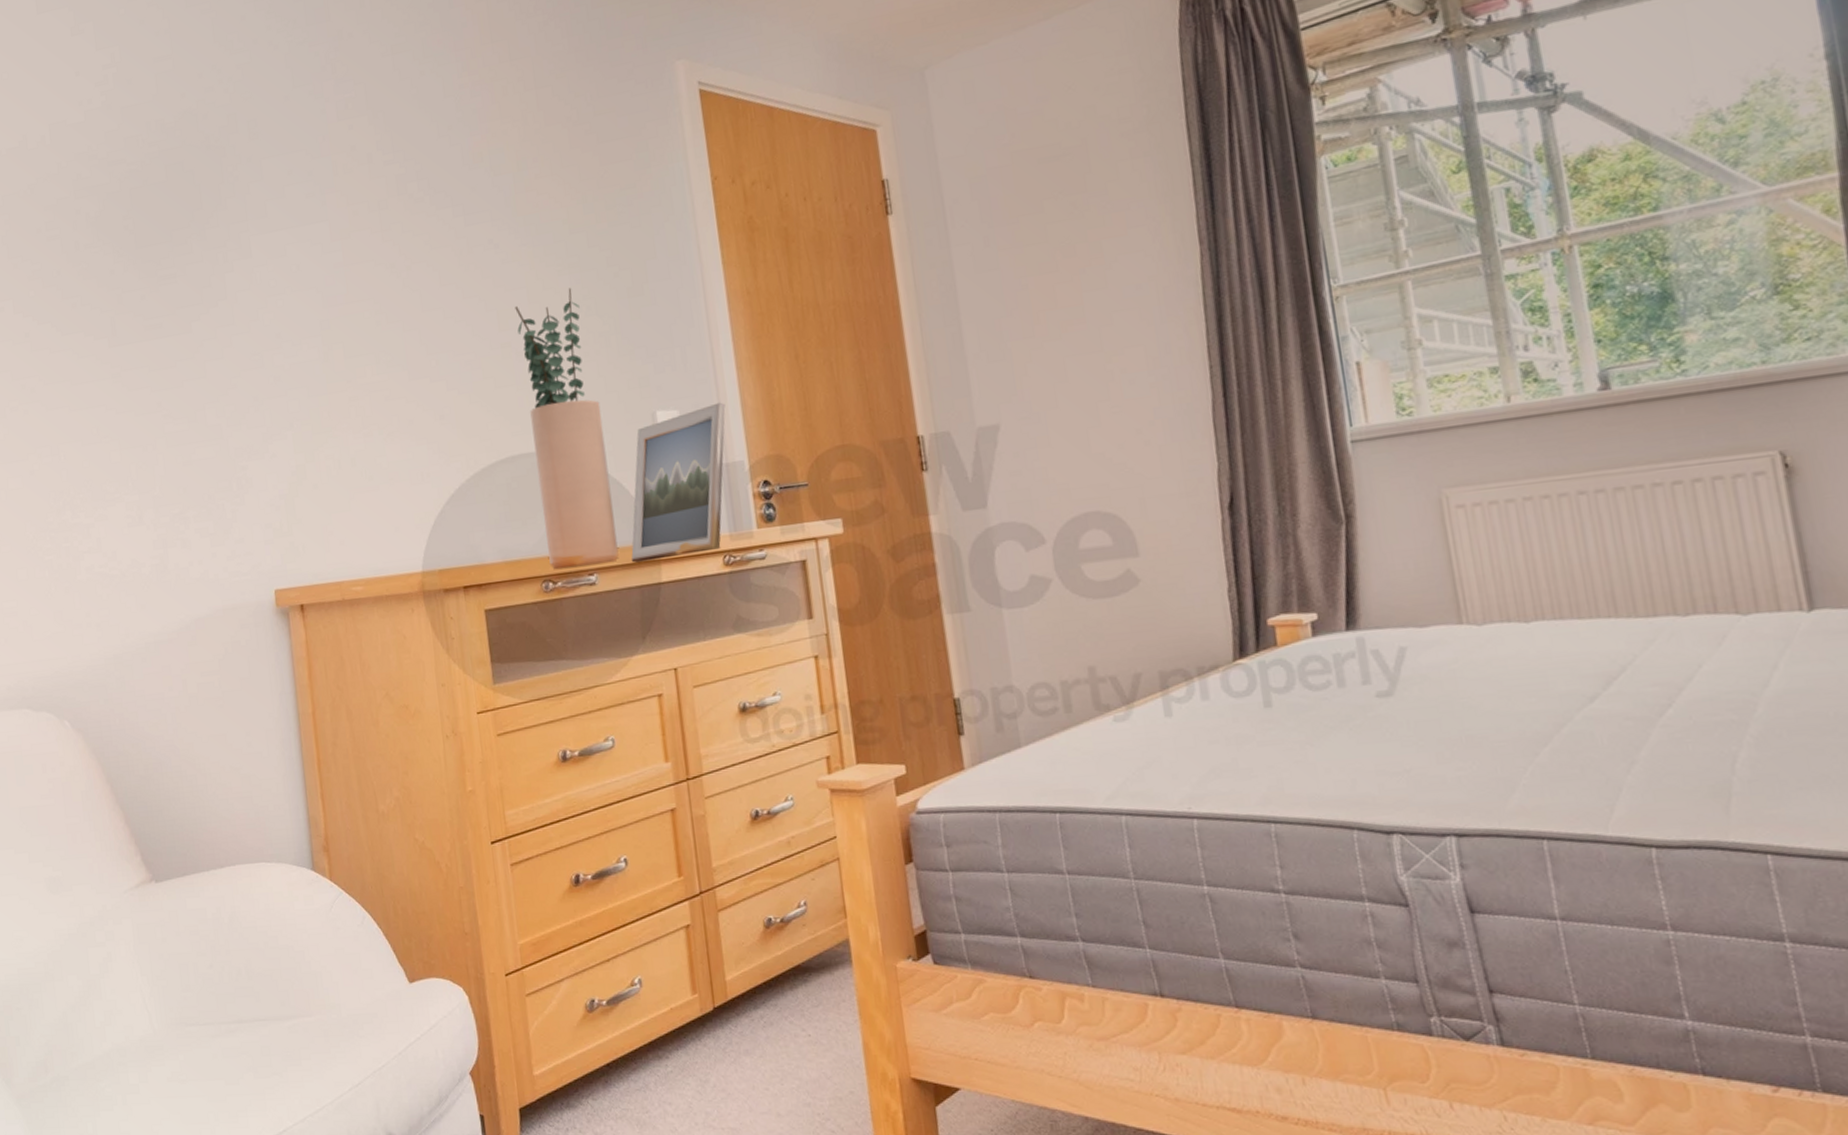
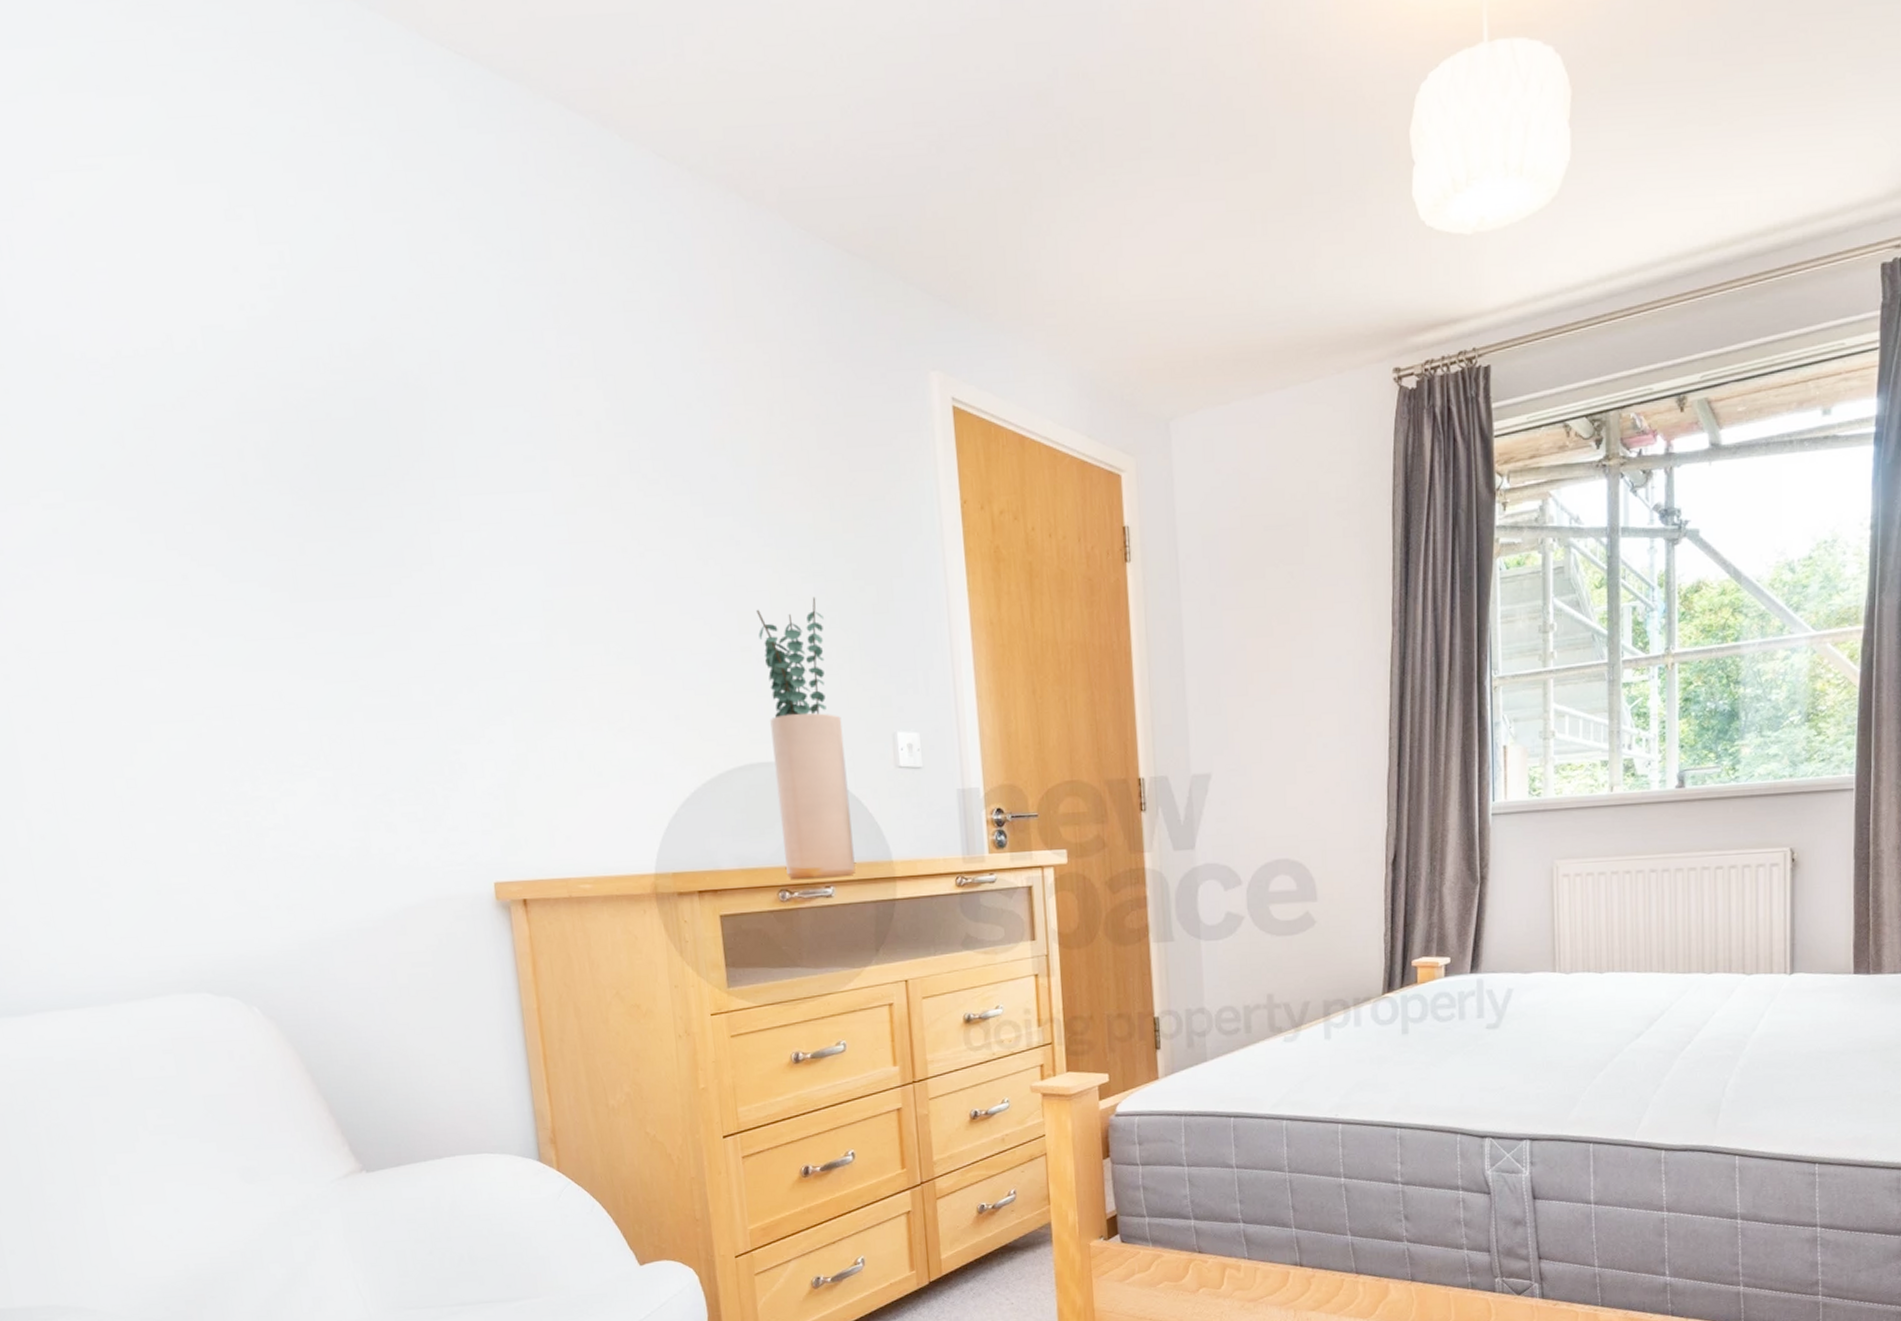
picture frame: present [631,402,726,563] -> none [868,729,964,878]

